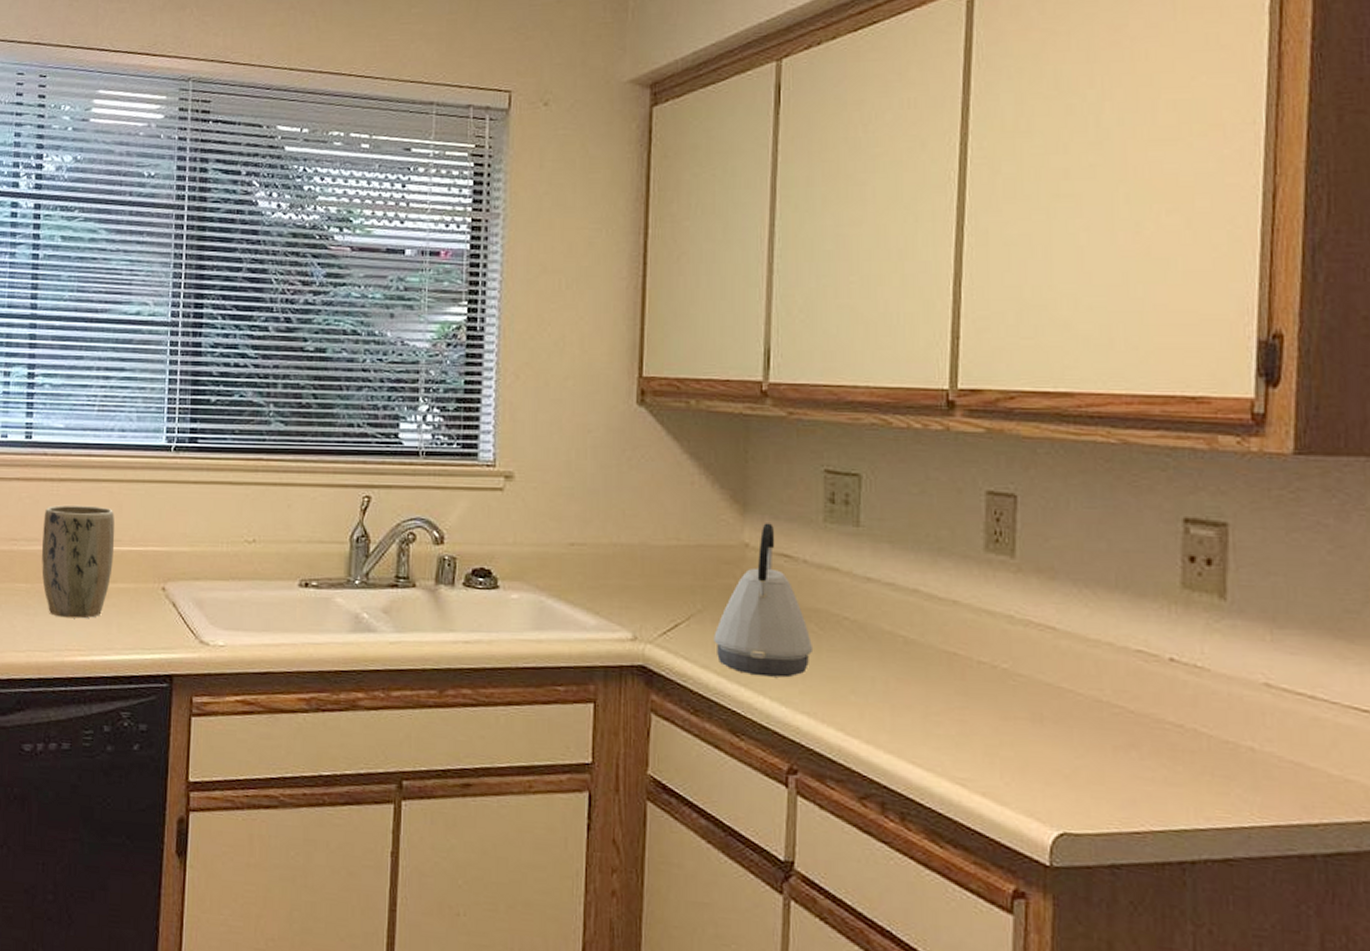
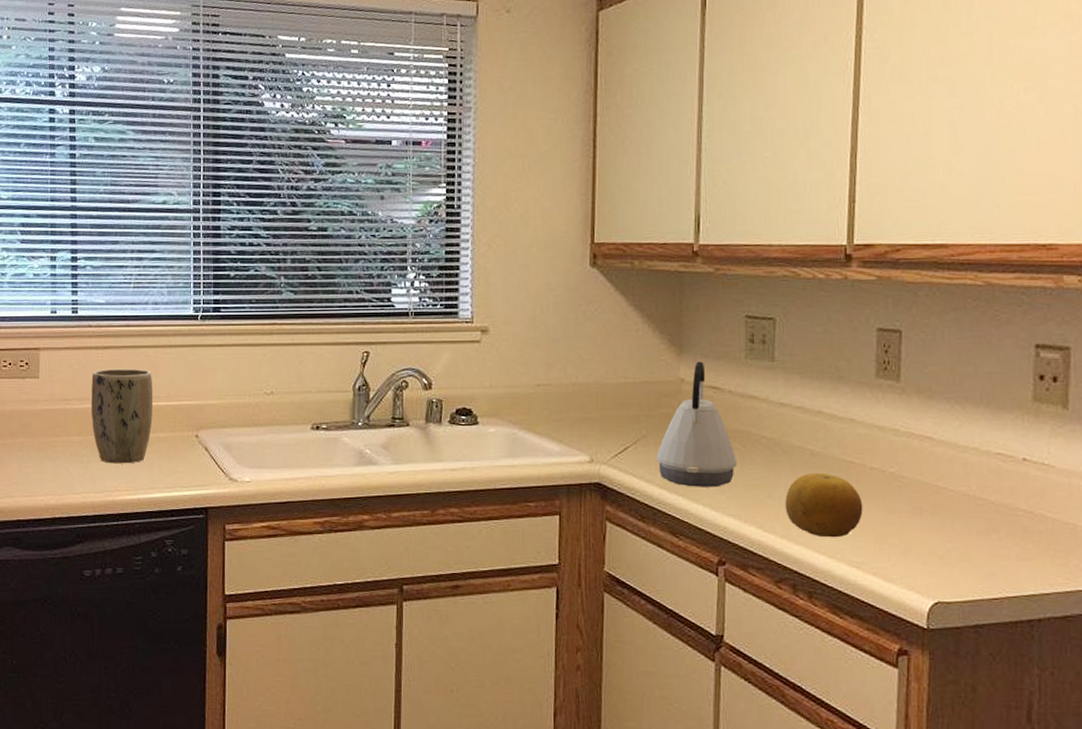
fruit: none [872,665,969,747] -> present [785,473,863,538]

